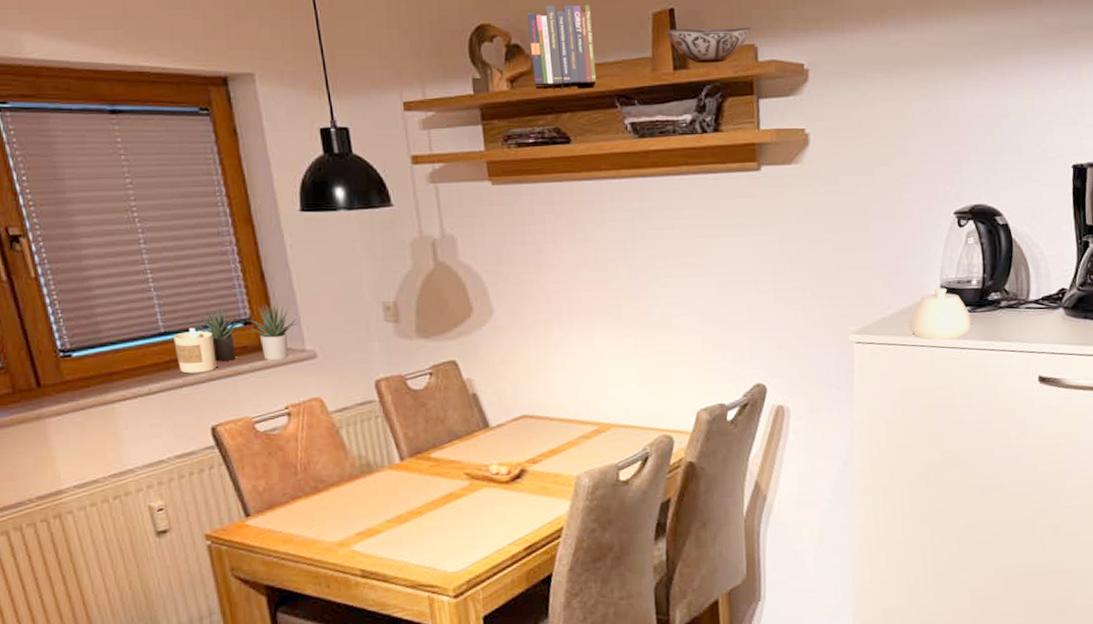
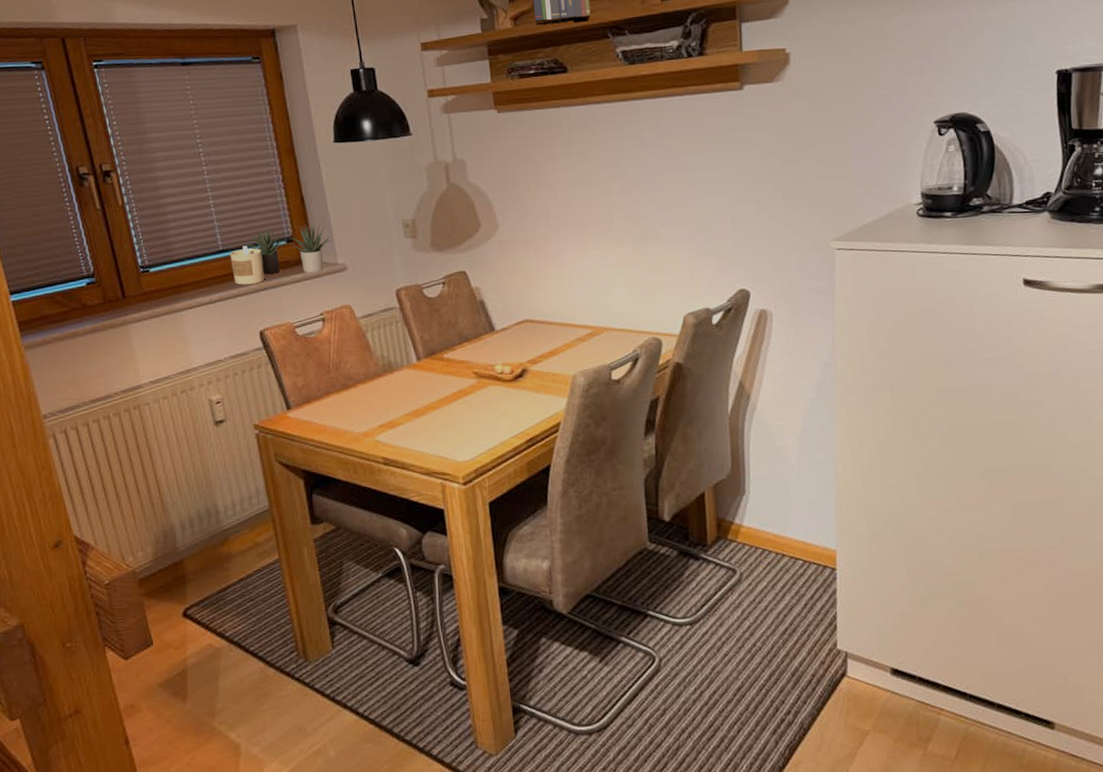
sugar bowl: present [909,287,972,340] -> none [889,194,953,246]

